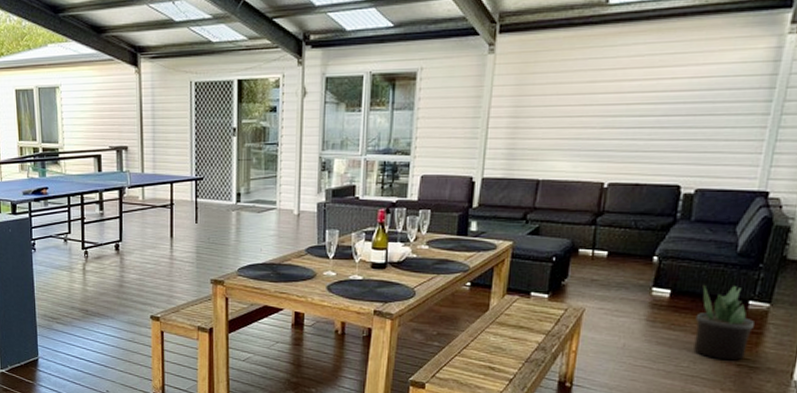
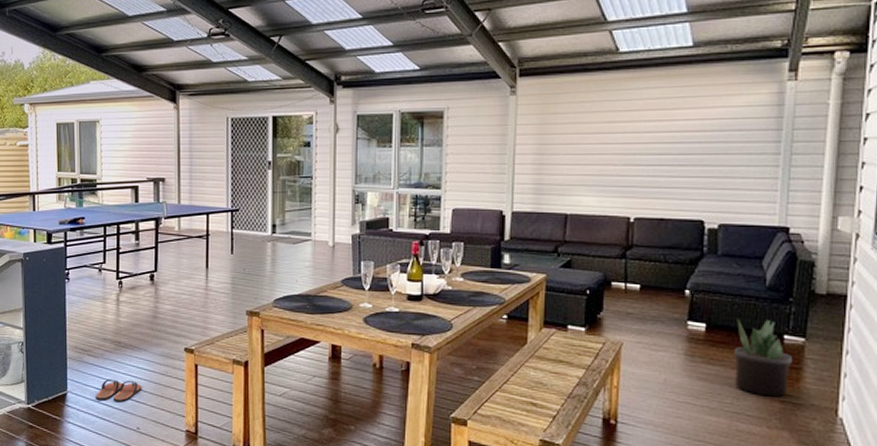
flip-flop: none [66,345,110,367] -> present [96,379,142,403]

